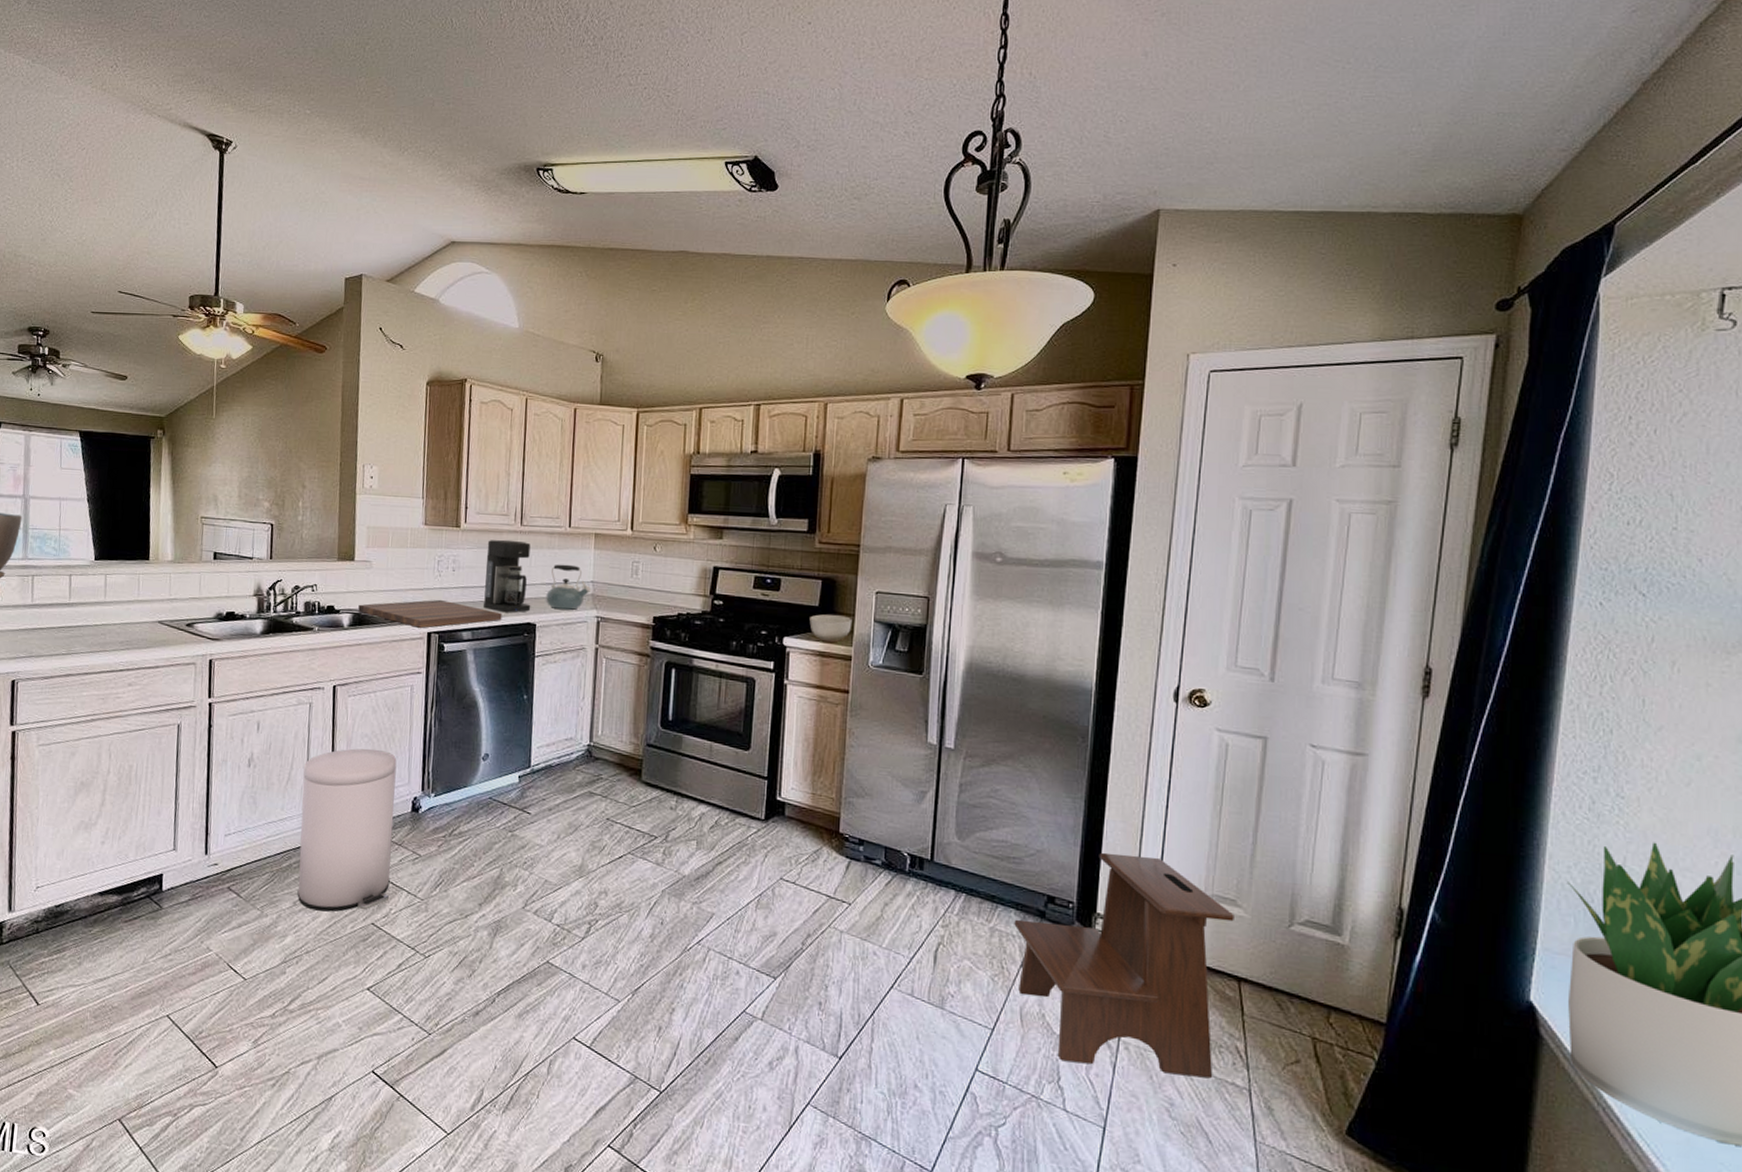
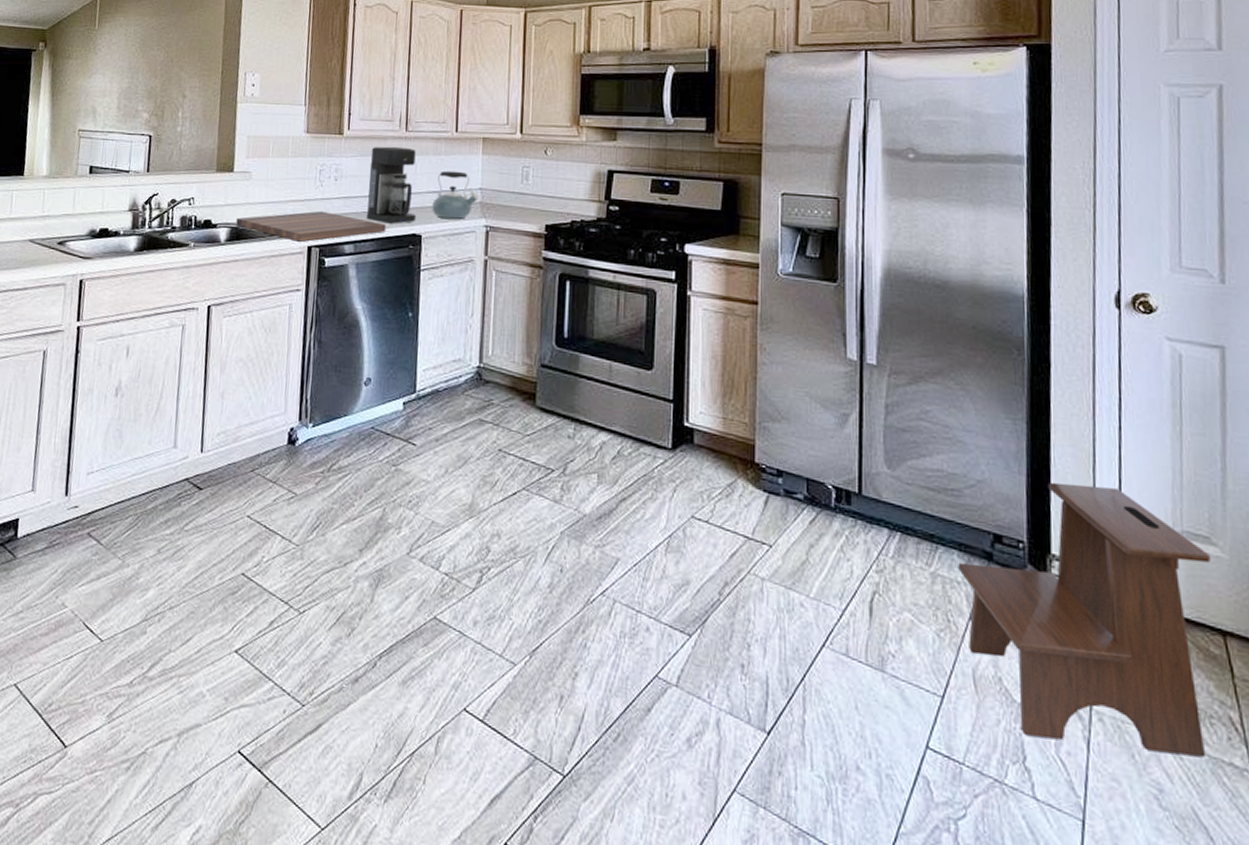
pedal bin: present [297,748,397,912] -> none [162,374,273,561]
bowl: present [809,614,853,643] -> none [712,218,758,249]

